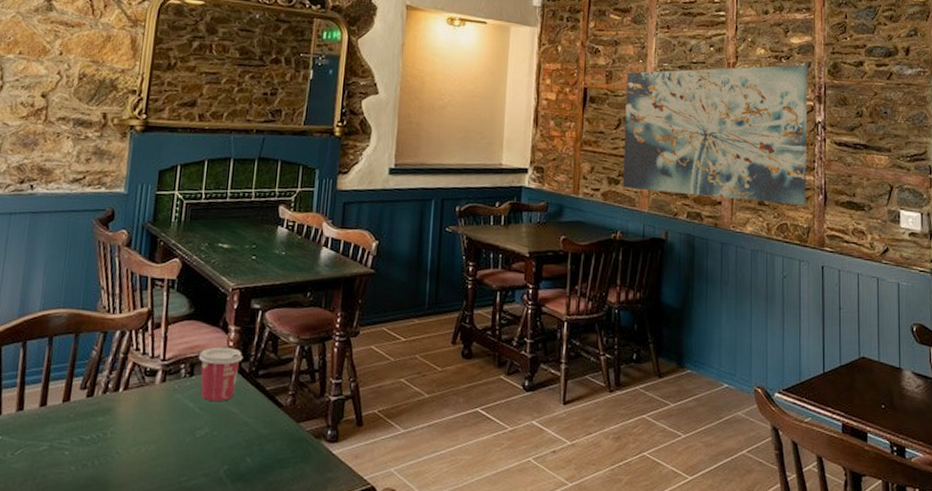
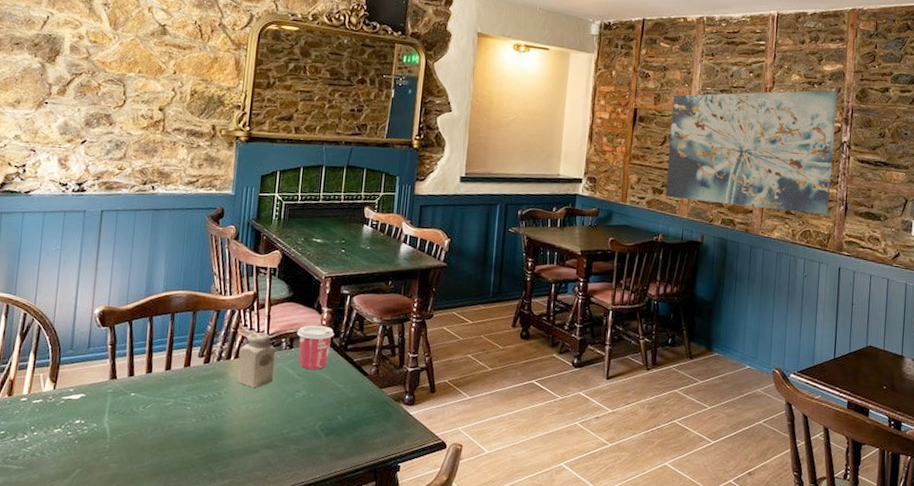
salt shaker: none [126,357,173,426] -> present [237,332,276,388]

